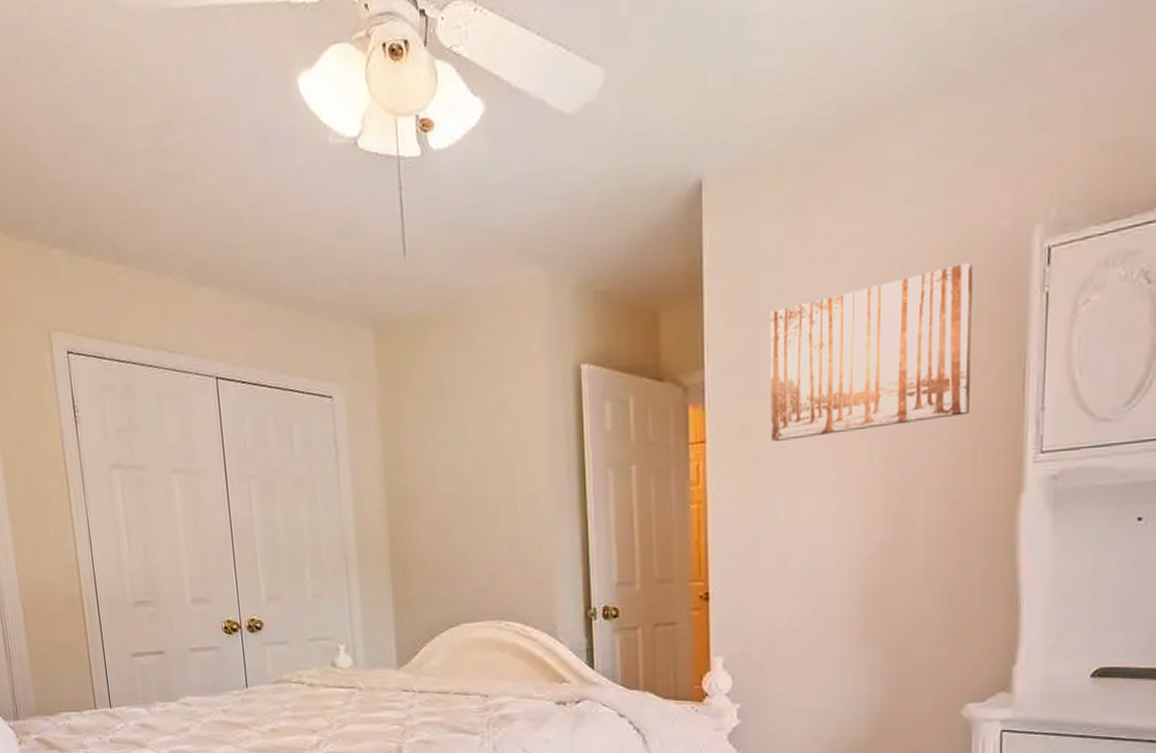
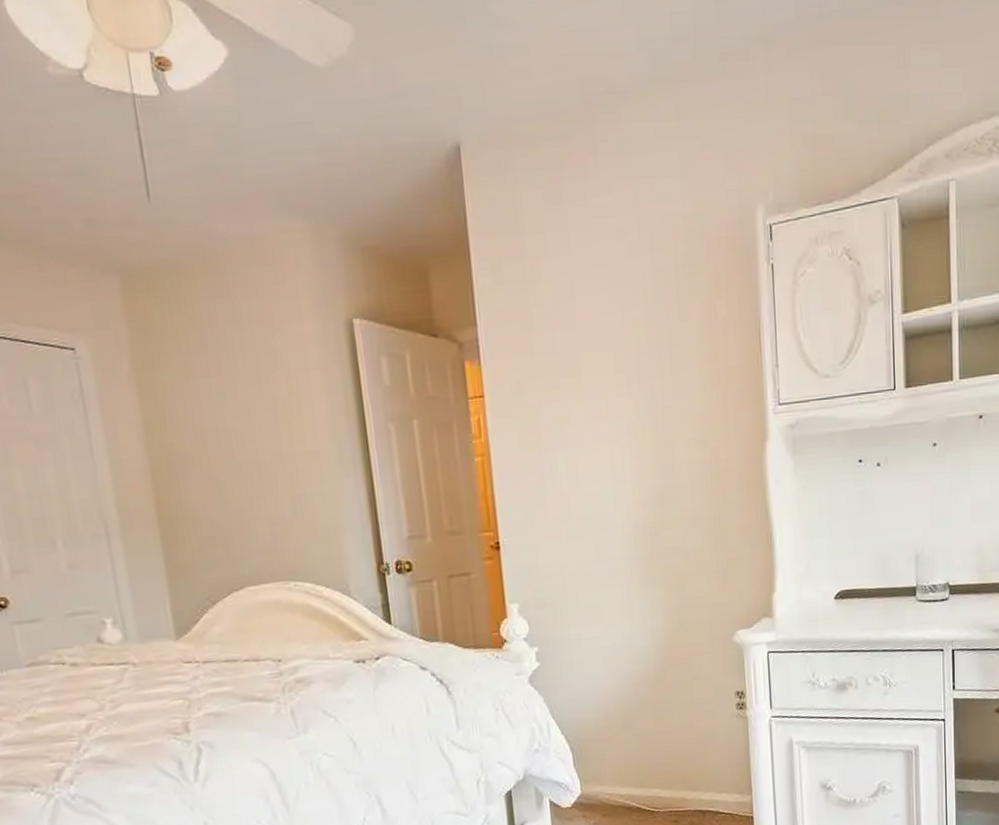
wall art: present [770,262,974,442] -> none [535,234,718,397]

